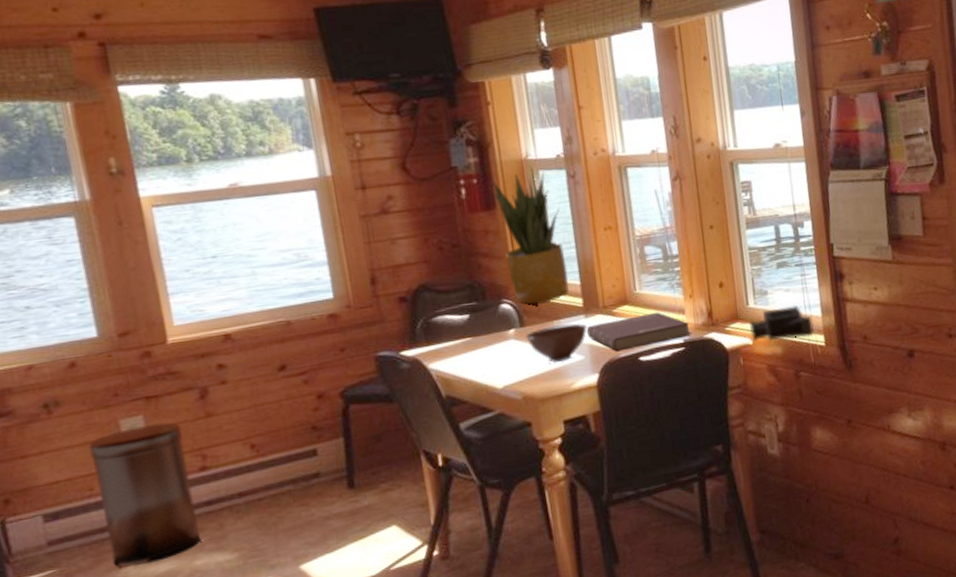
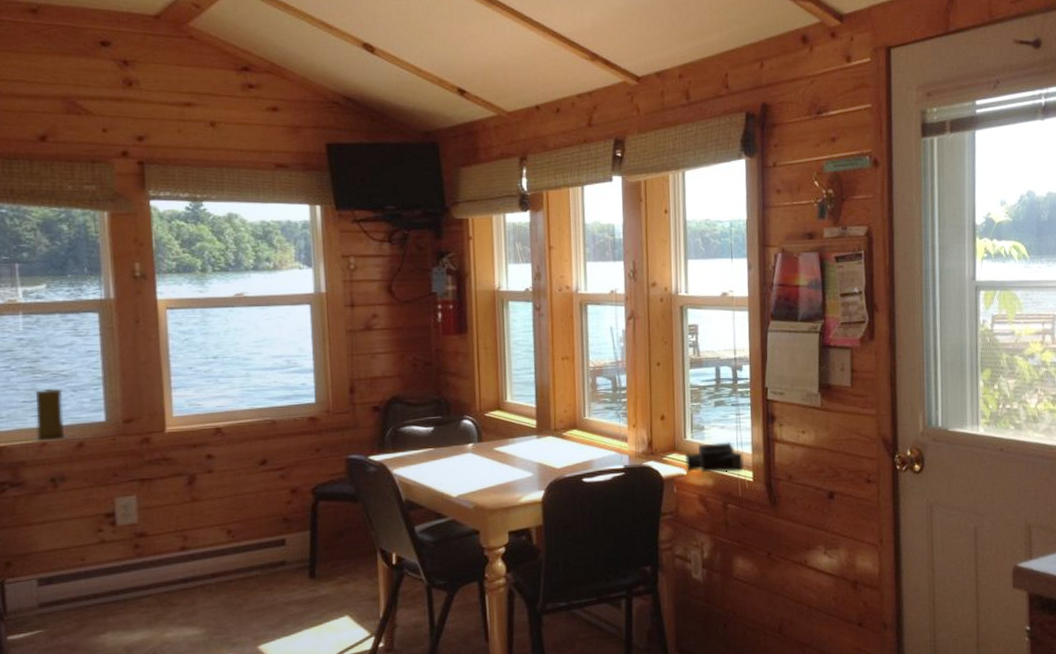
candle: none [12,304,59,366] -> present [33,388,70,442]
pedal bin: present [88,422,200,568] -> none [85,503,173,634]
planter: present [488,172,570,305] -> none [462,303,526,423]
bowl: present [525,322,587,364] -> none [482,442,538,478]
book: present [586,312,691,352] -> none [537,438,631,472]

